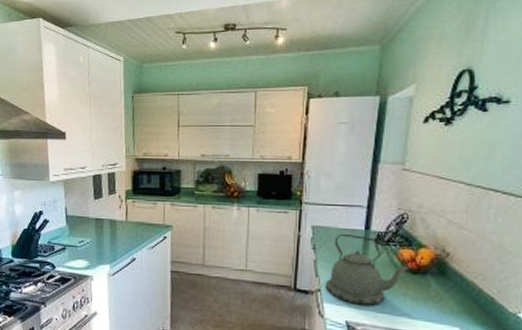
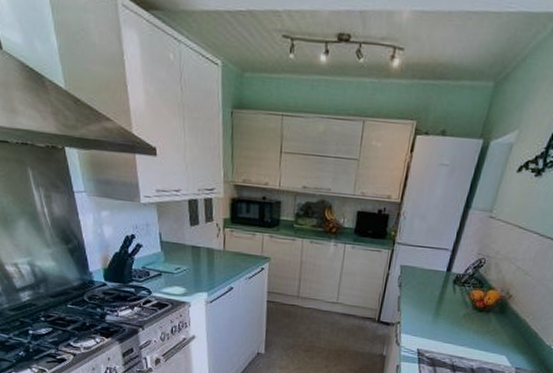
kettle: present [325,234,409,306] -> none [404,274,478,337]

